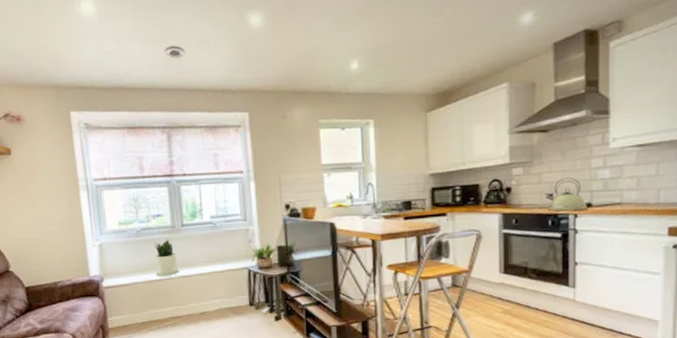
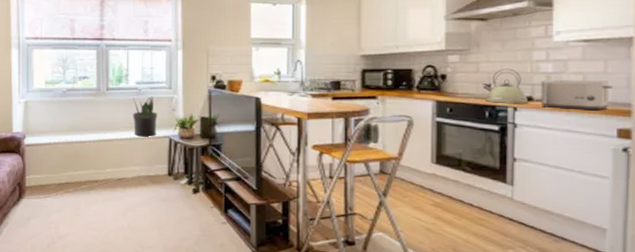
planter: present [153,239,180,277] -> none [76,101,101,139]
planter: none [208,229,235,270] -> present [133,96,158,137]
toaster: none [599,183,665,213] -> present [540,79,613,111]

